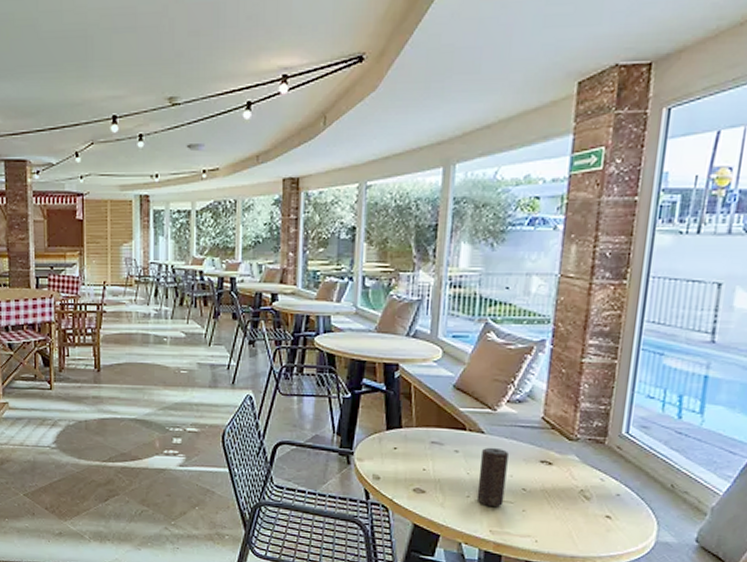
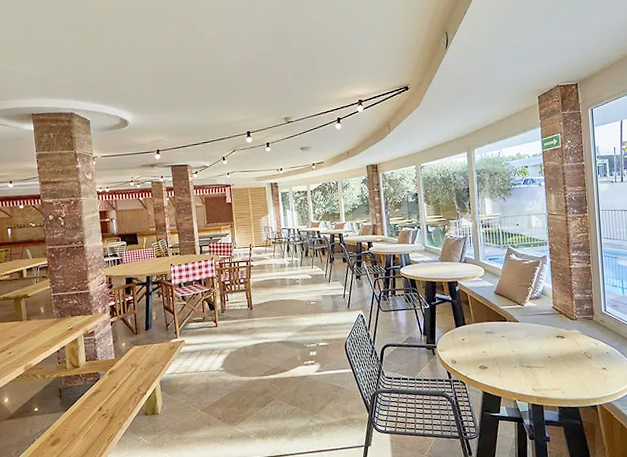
candle: present [476,447,508,506] -> none [519,330,538,372]

